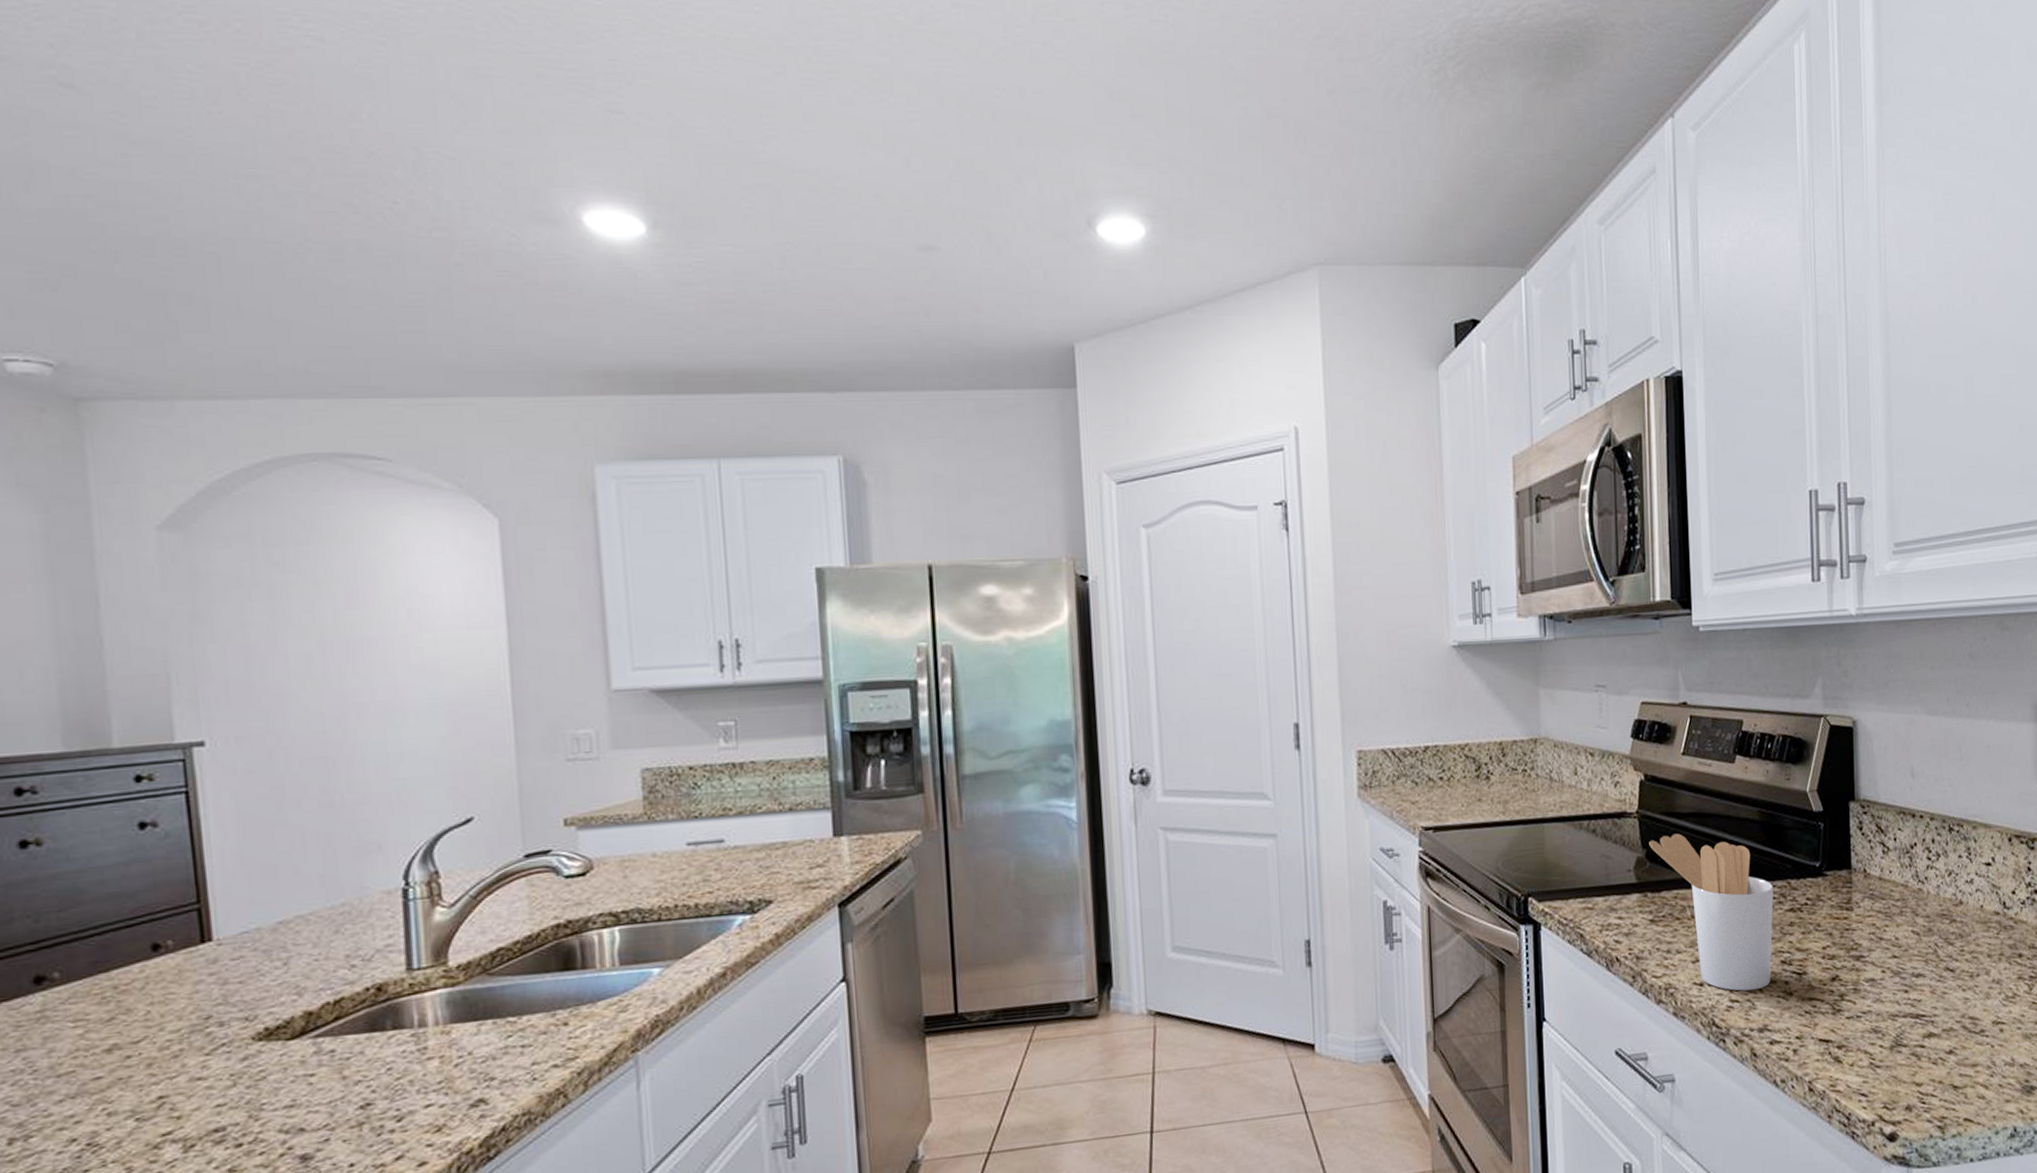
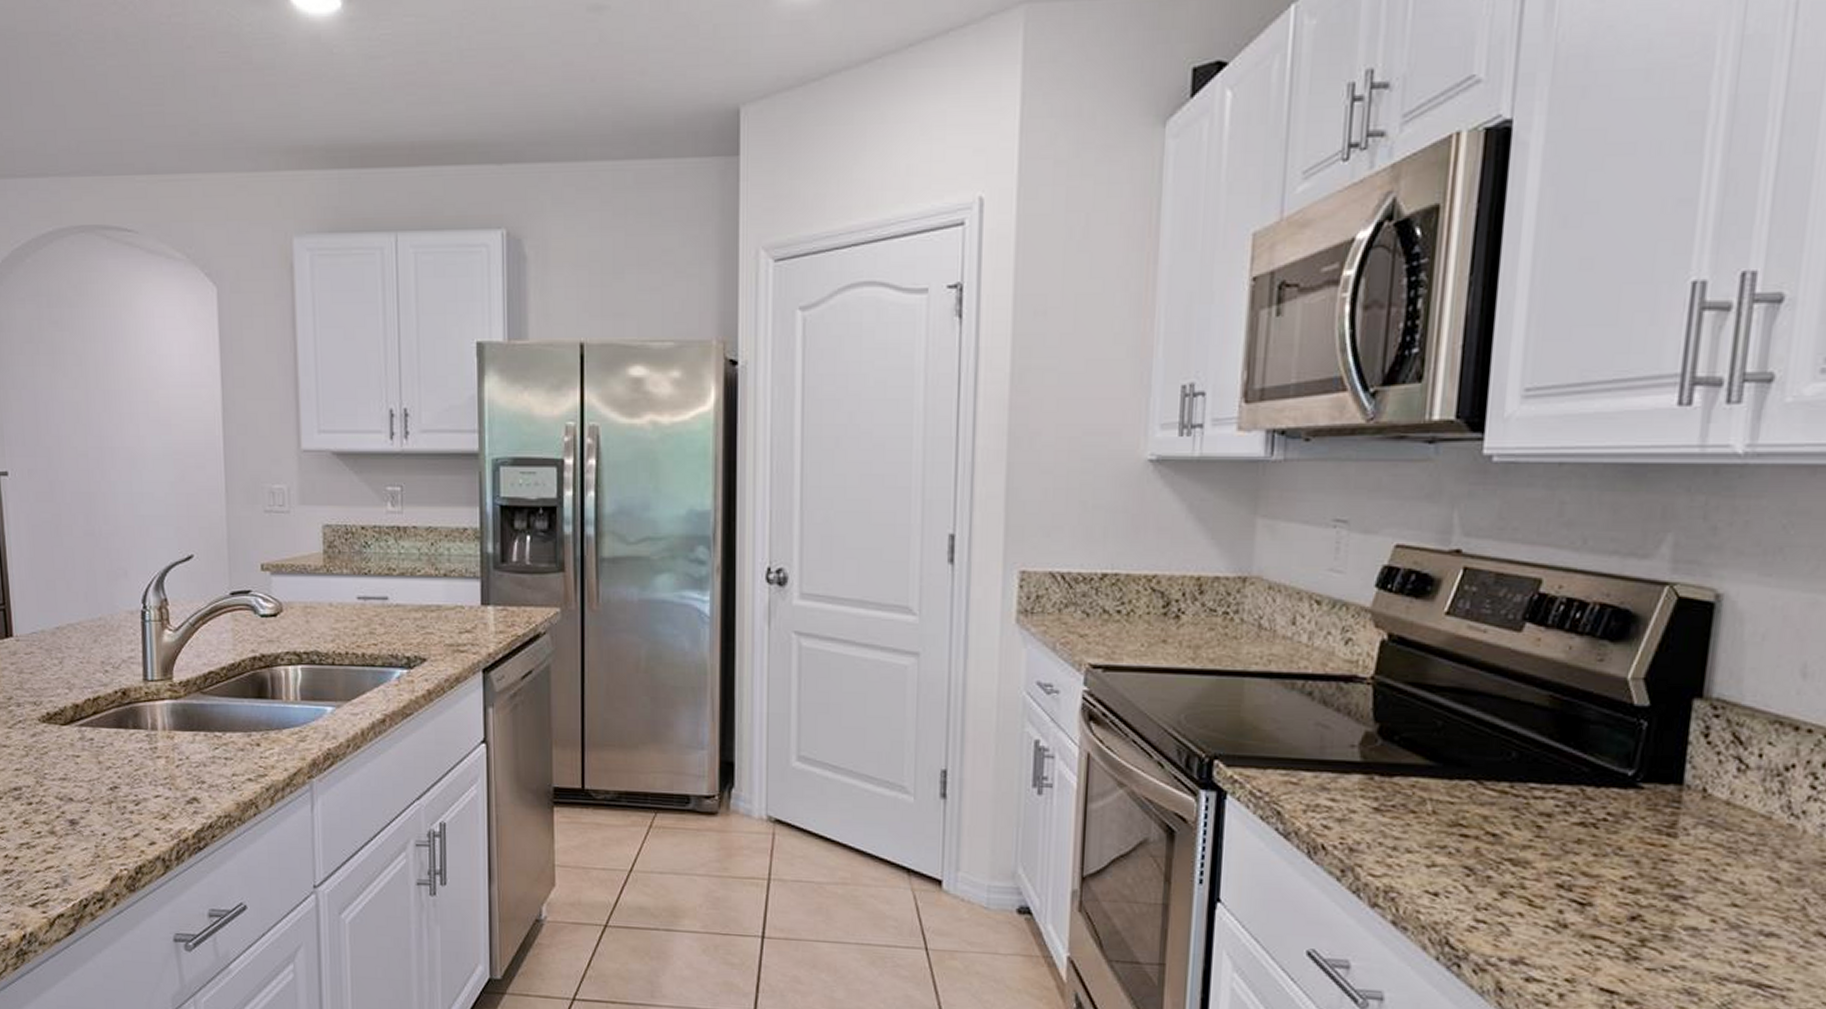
utensil holder: present [1649,833,1774,991] -> none [1384,710,1558,914]

